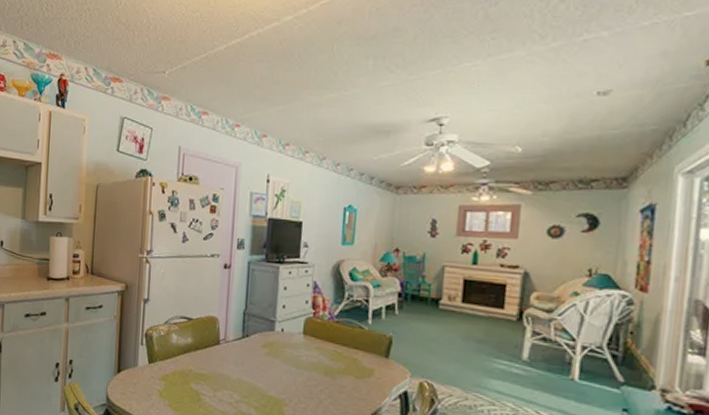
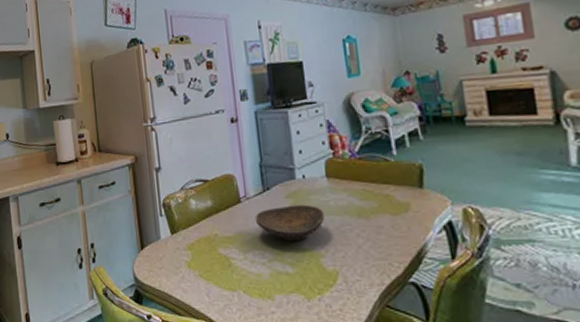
decorative bowl: none [230,354,296,388] -> present [254,204,326,241]

